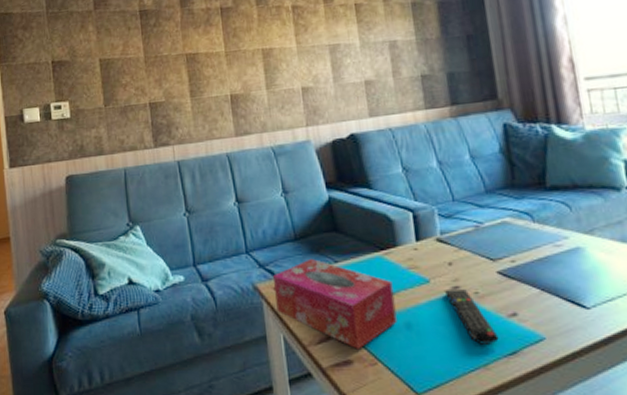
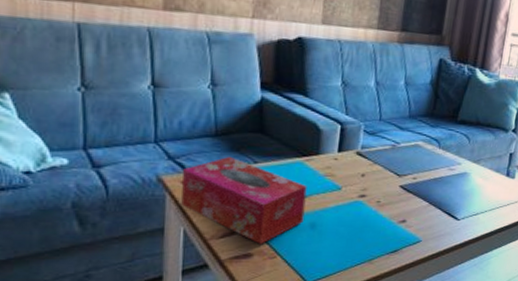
remote control: present [445,289,499,345] -> none [352,197,387,244]

